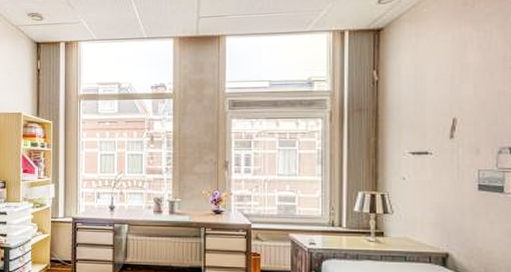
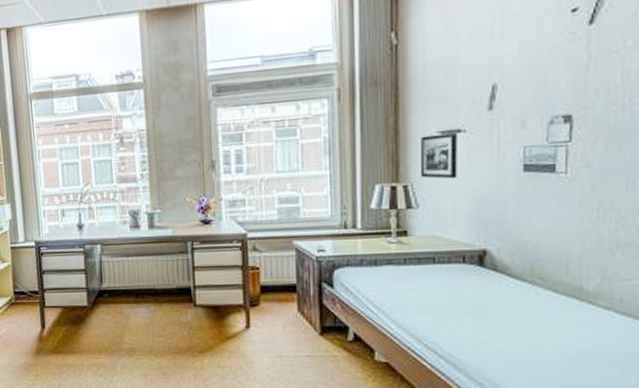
picture frame: none [395,155,425,192] -> present [420,133,457,179]

